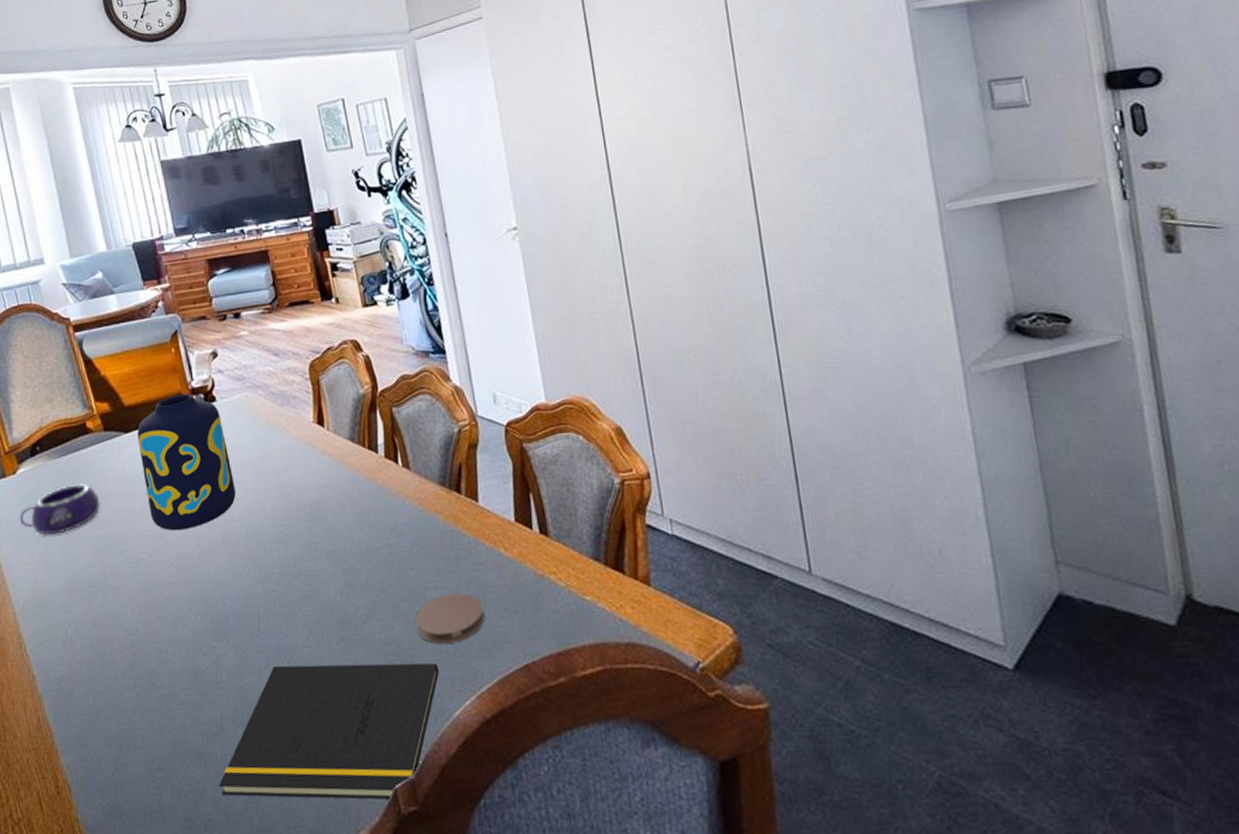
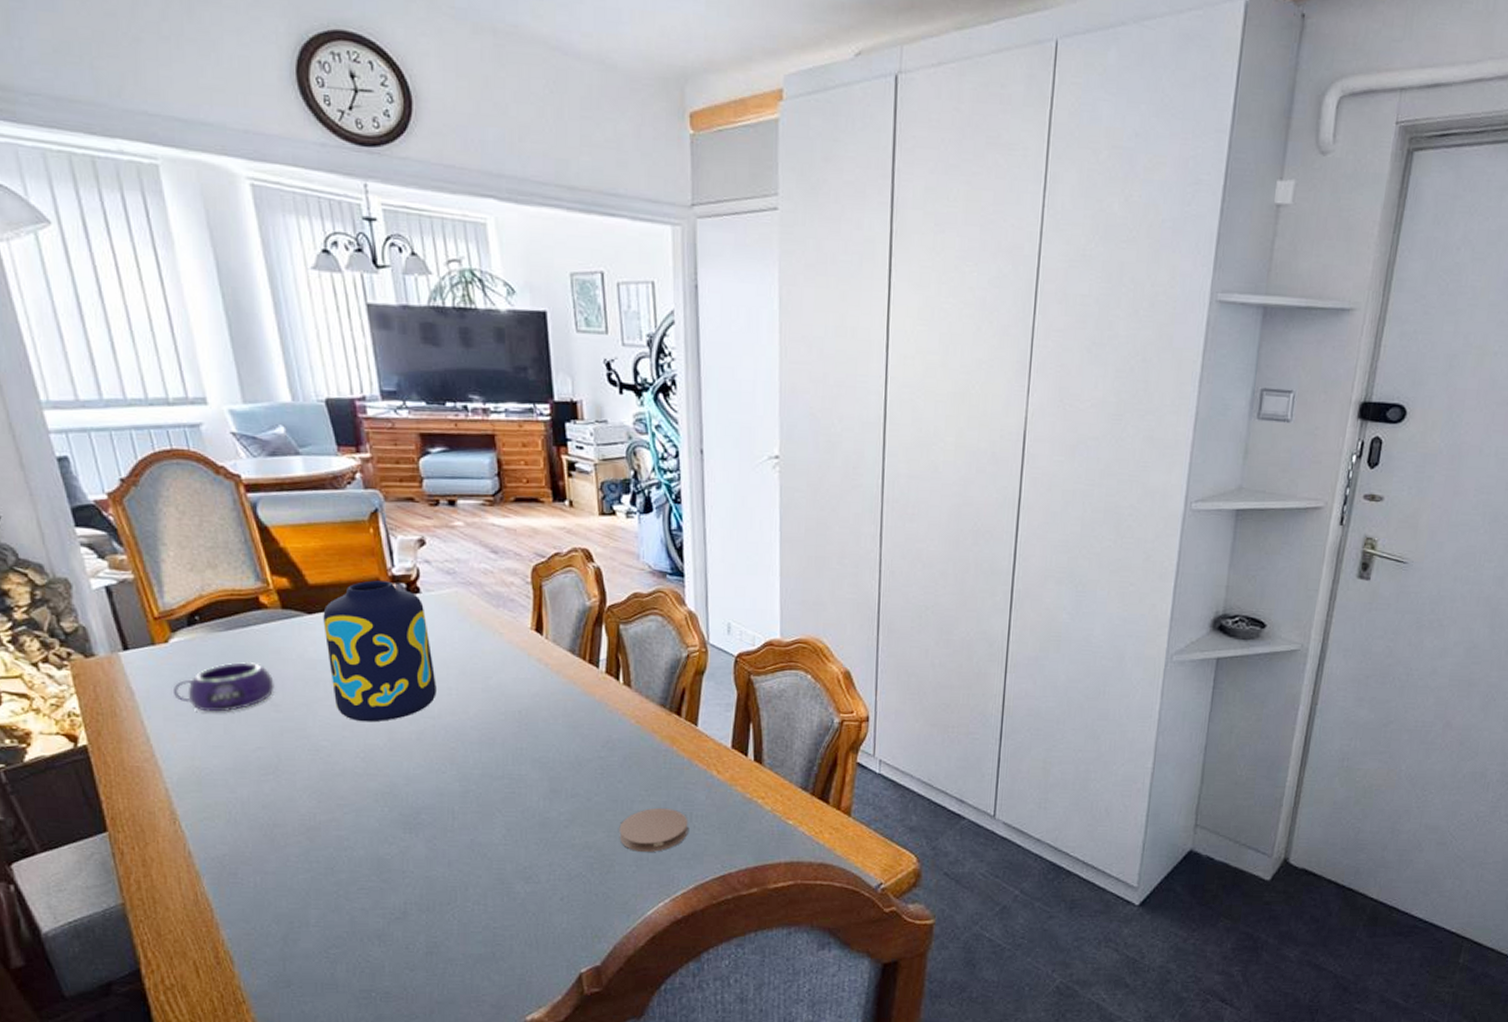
notepad: present [218,663,439,800] -> none [398,860,636,981]

